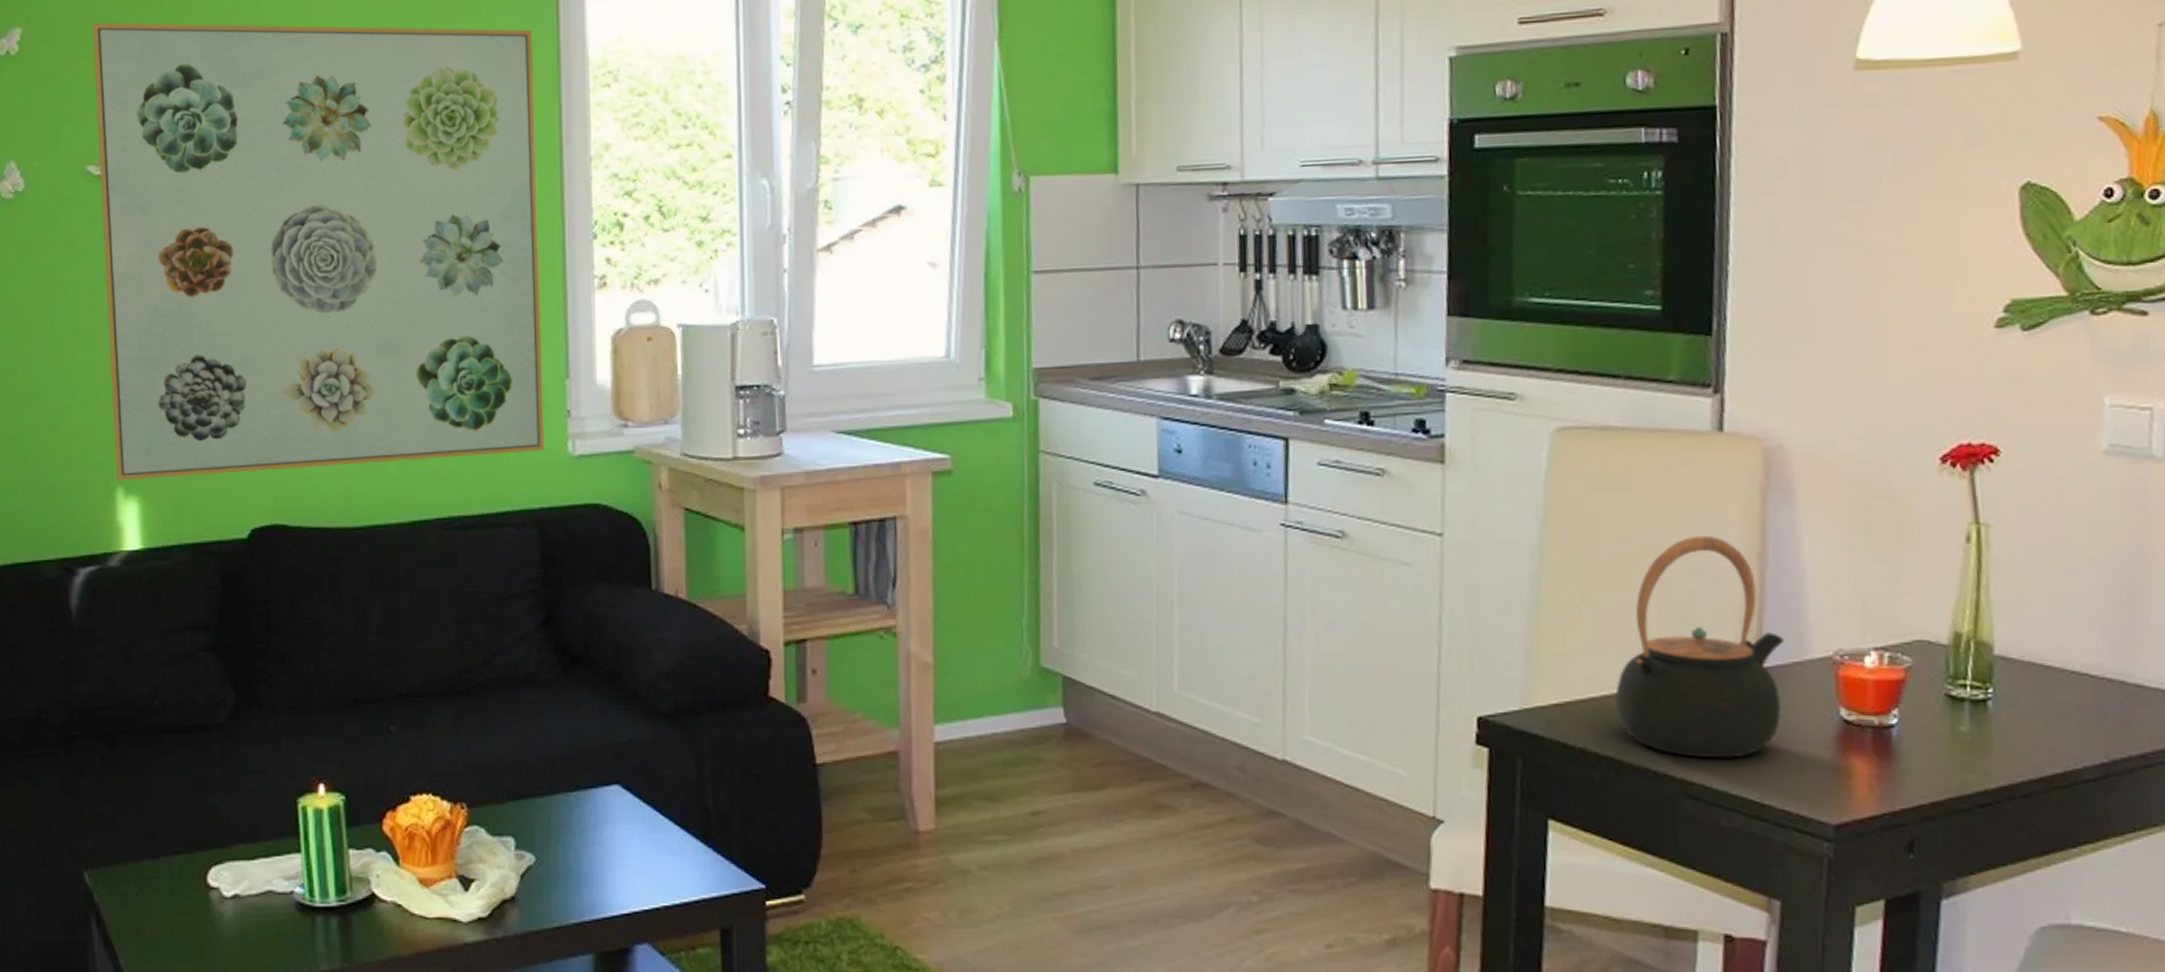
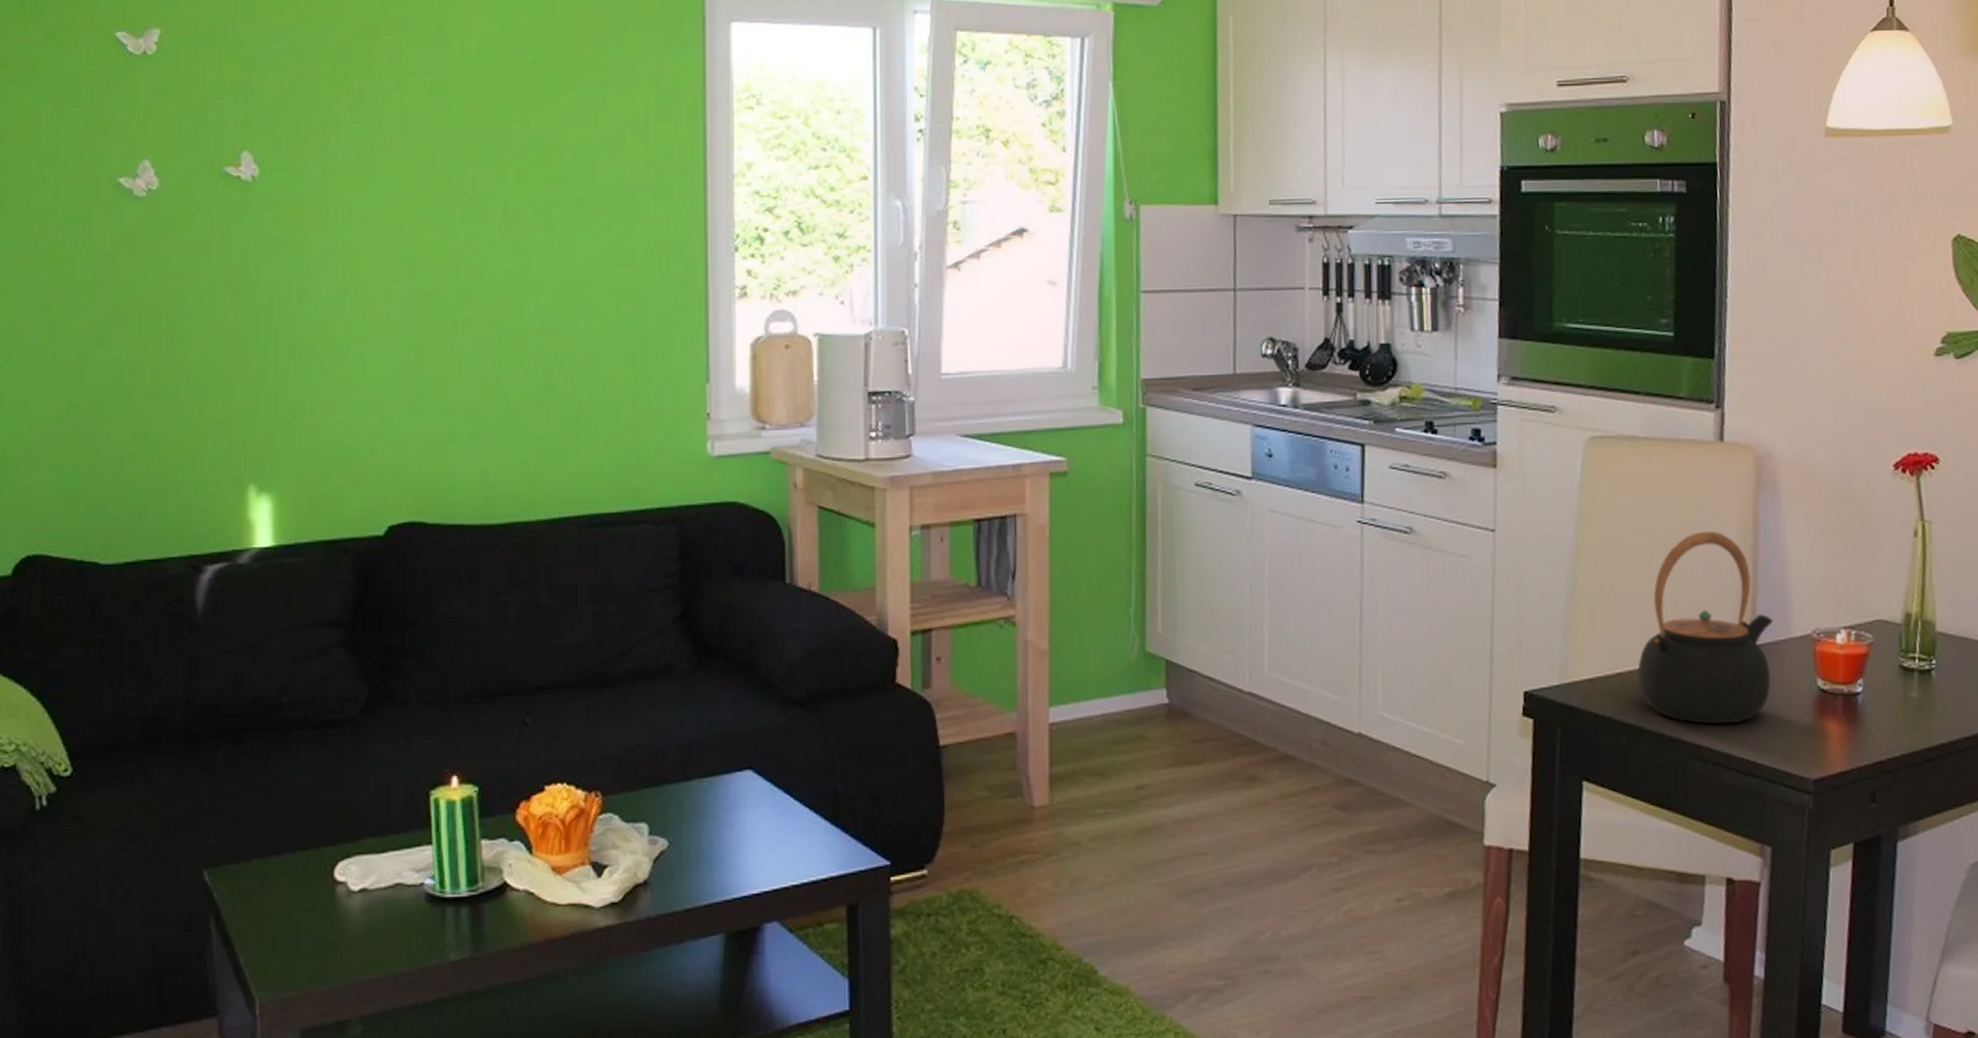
wall art: present [92,22,545,481] -> none [234,26,684,479]

